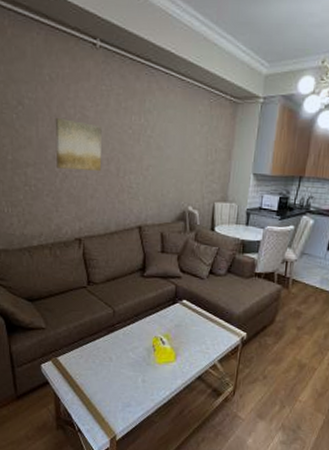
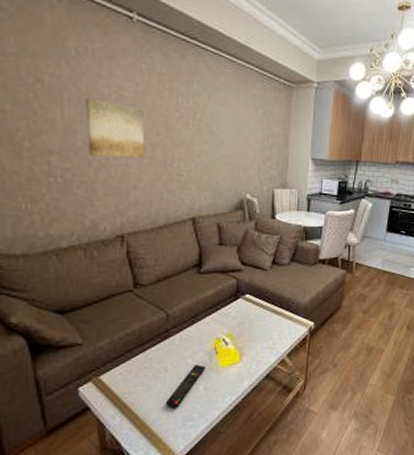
remote control: none [108,358,144,394] -> present [165,364,206,408]

